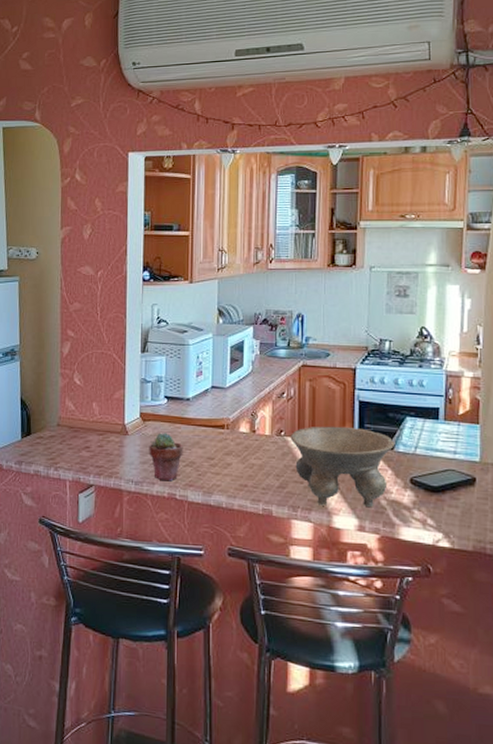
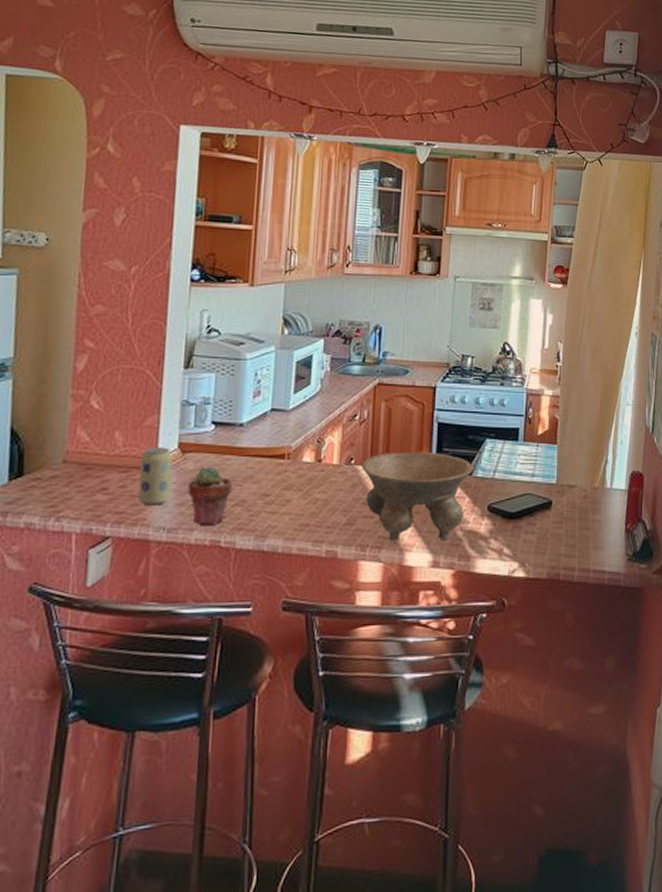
beverage can: none [112,416,136,463] -> present [138,447,173,506]

